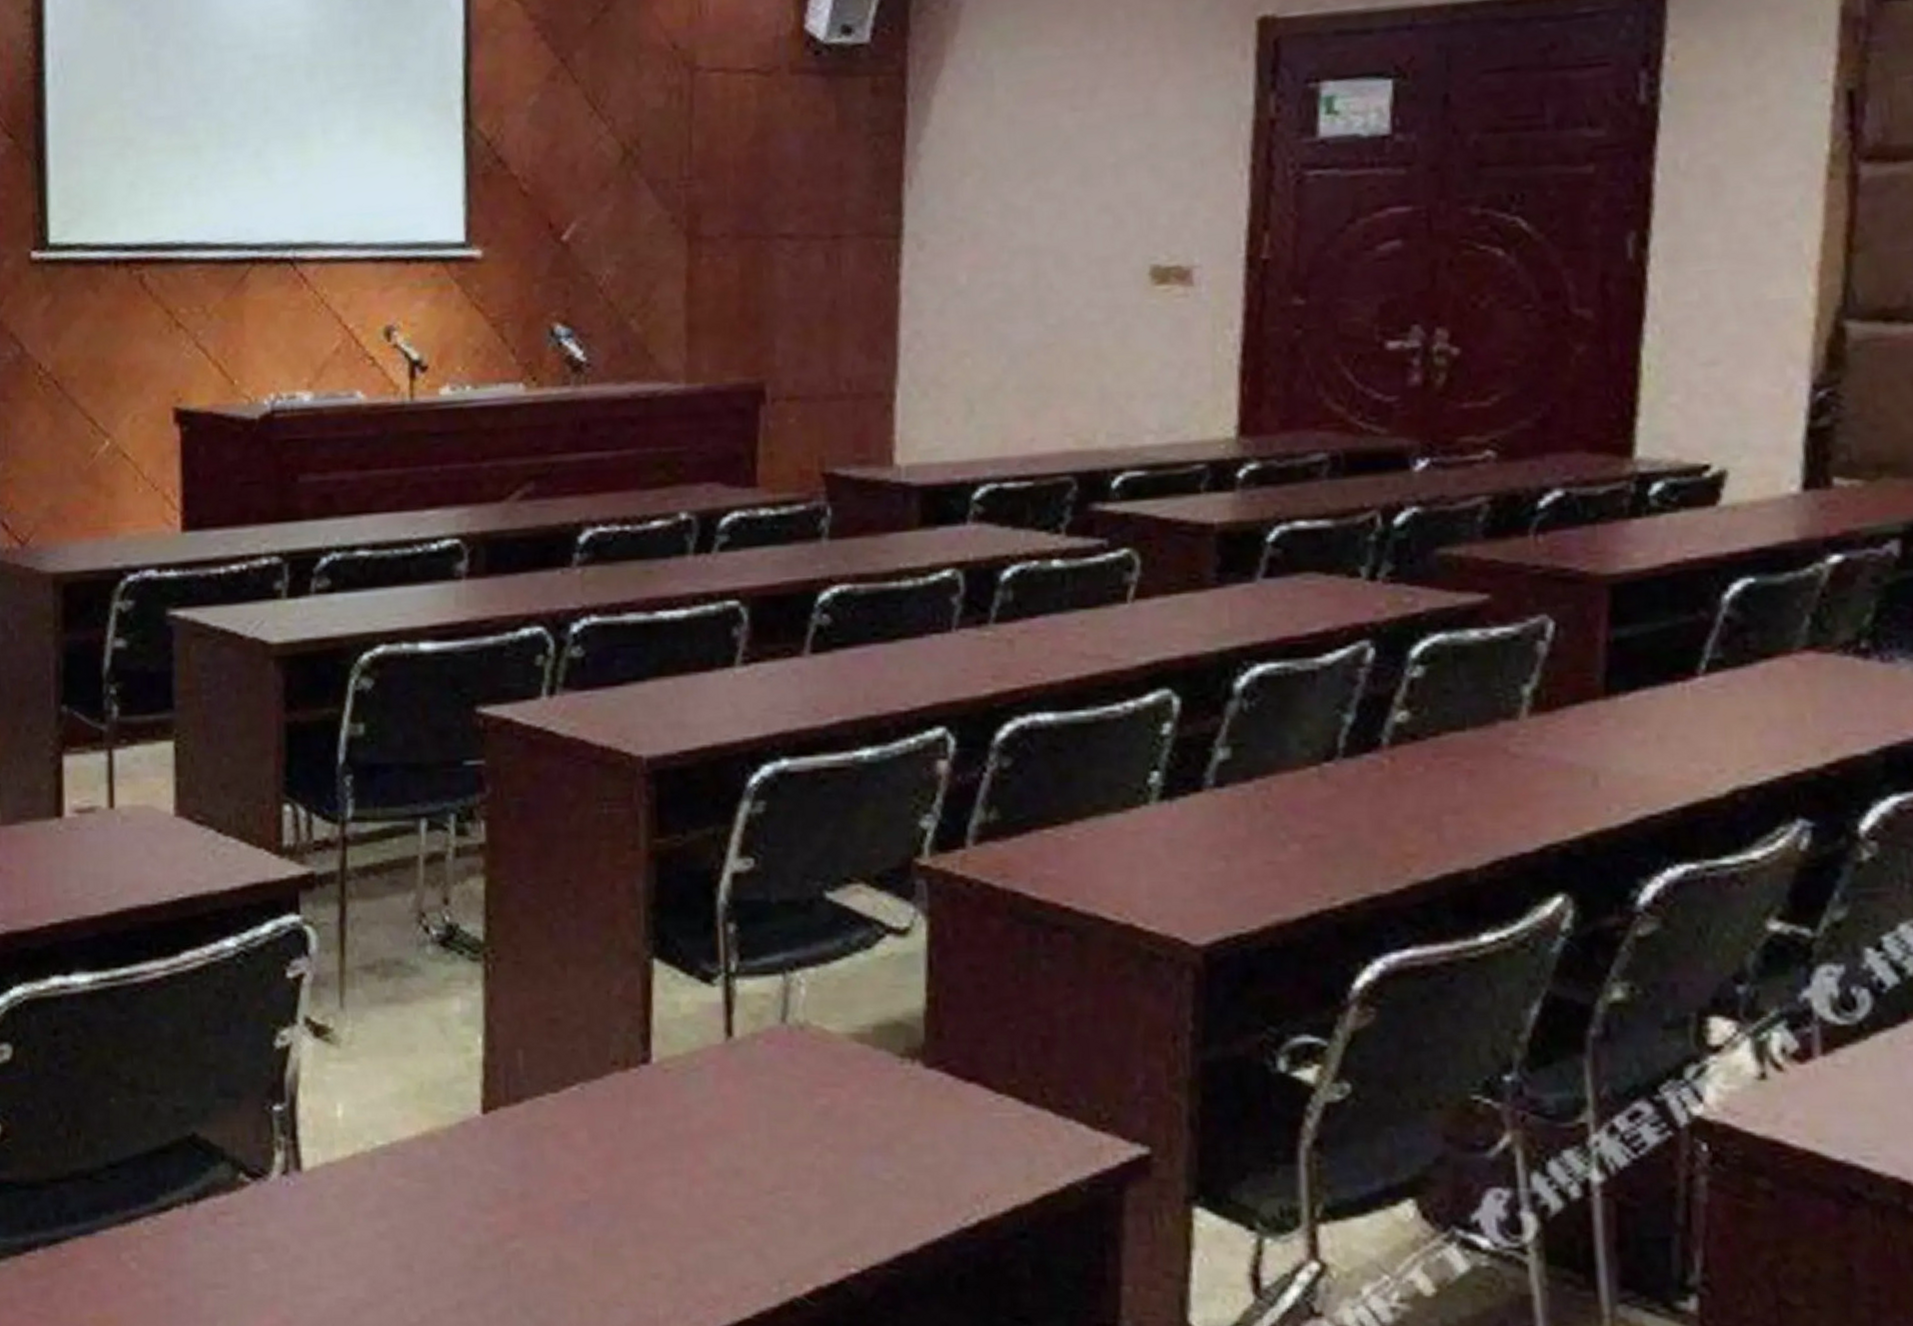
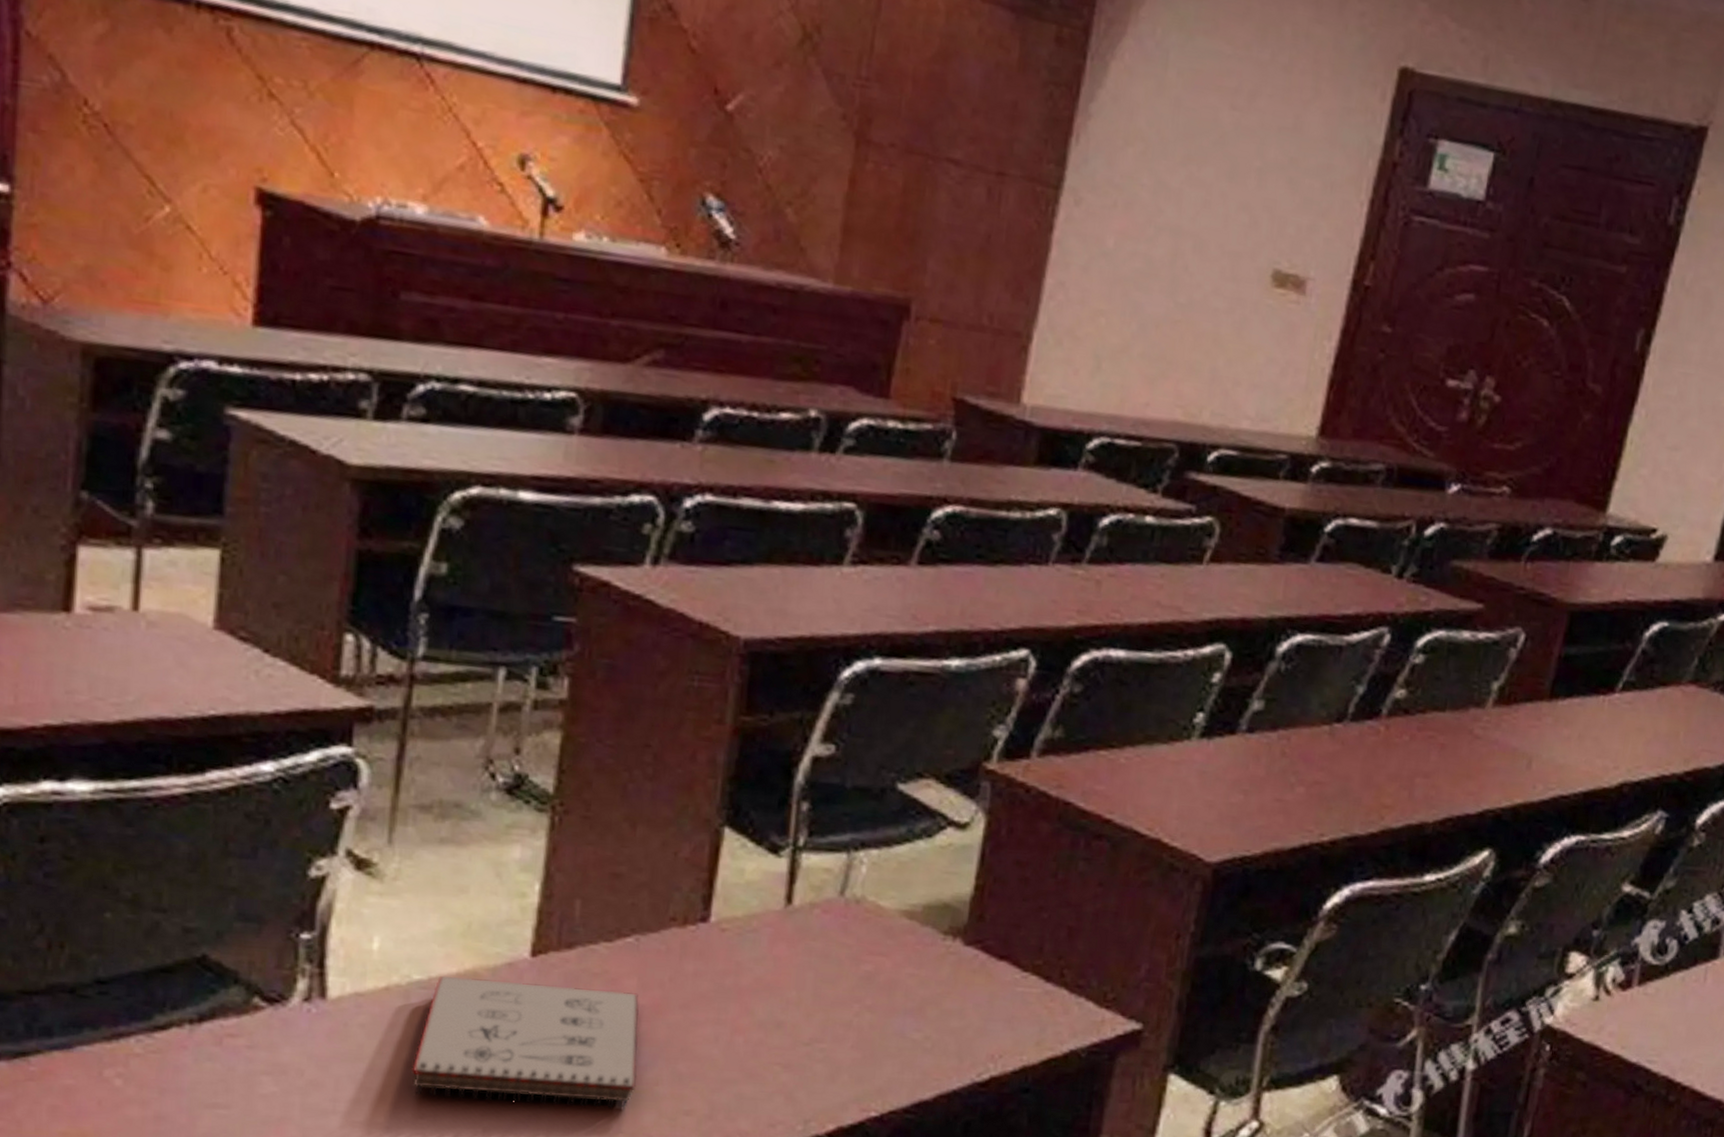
notepad: none [385,1139,601,1275] -> present [412,975,639,1109]

